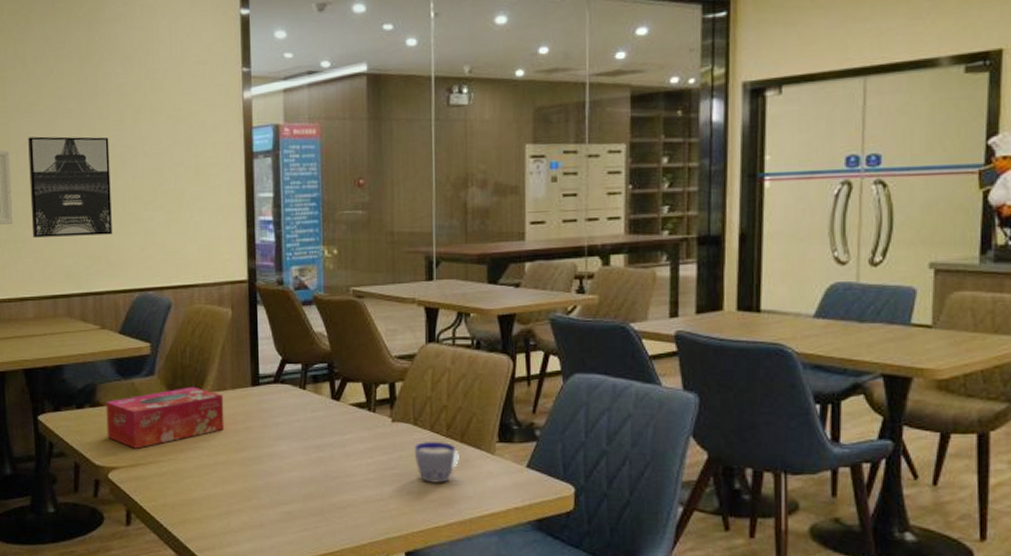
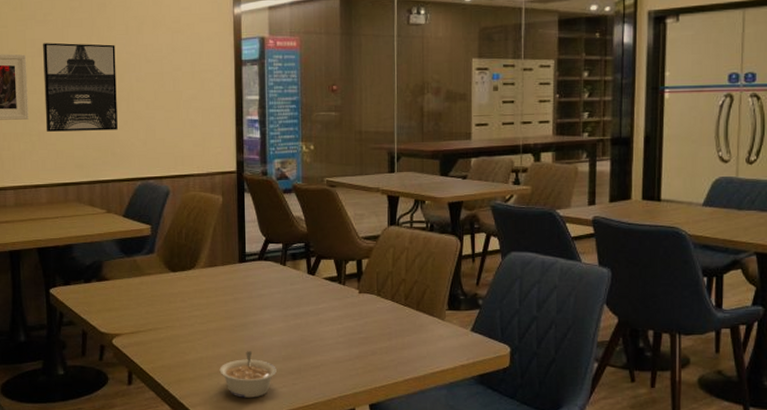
tissue box: present [106,386,225,449] -> none [111,263,215,318]
legume: none [230,488,296,543] -> present [219,351,277,398]
cup: present [414,441,459,483] -> none [377,309,415,345]

